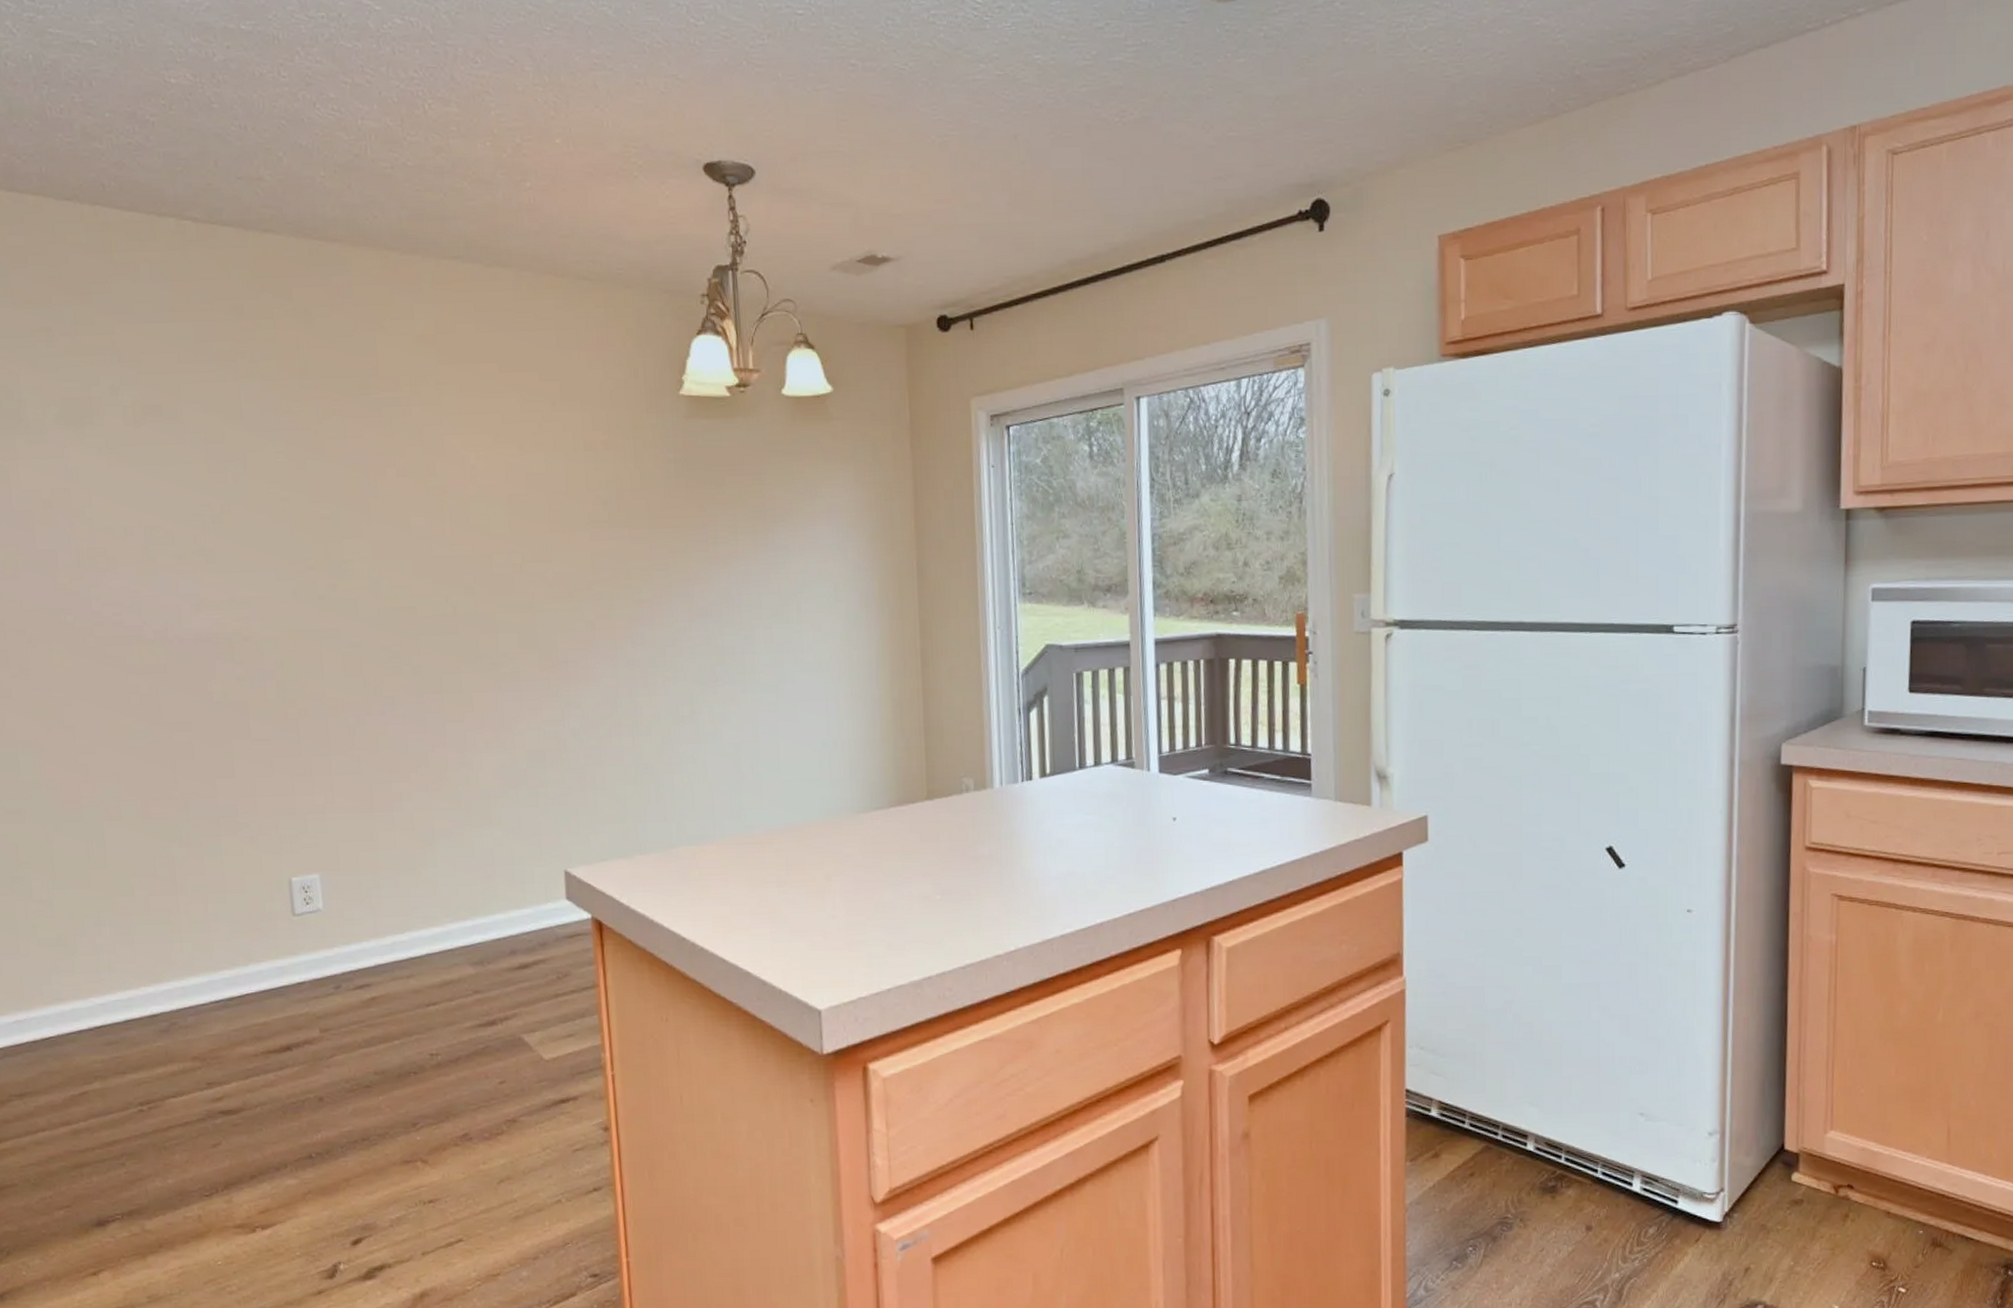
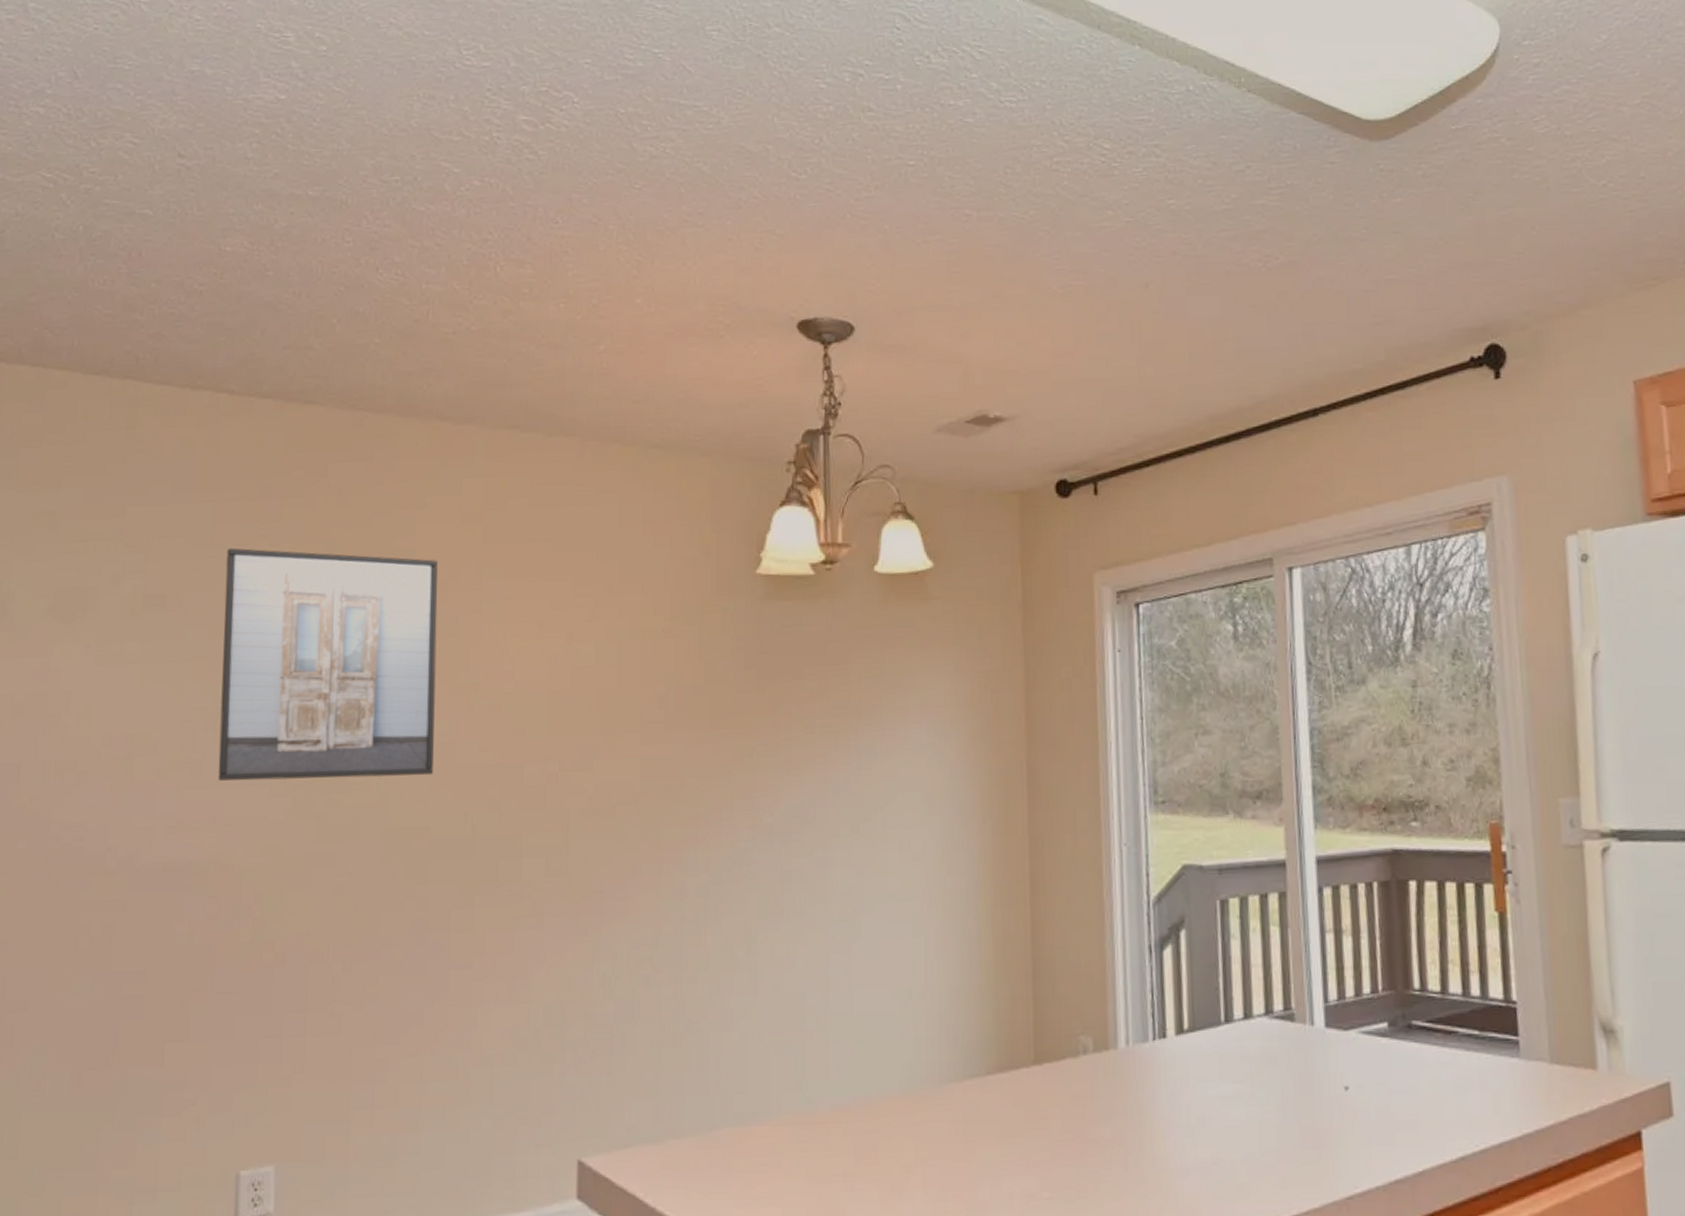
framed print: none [211,363,416,567] -> present [217,547,438,781]

